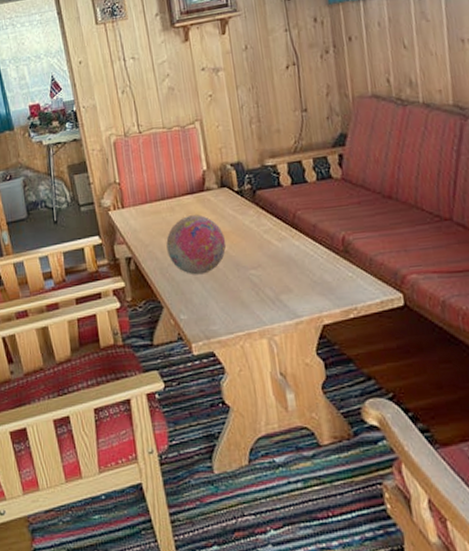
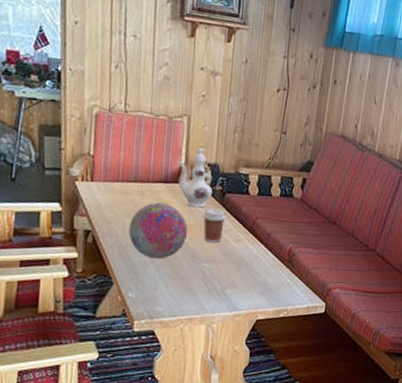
ewer: none [198,148,242,213] -> present [176,147,212,208]
coffee cup: none [236,209,263,248] -> present [202,209,226,243]

